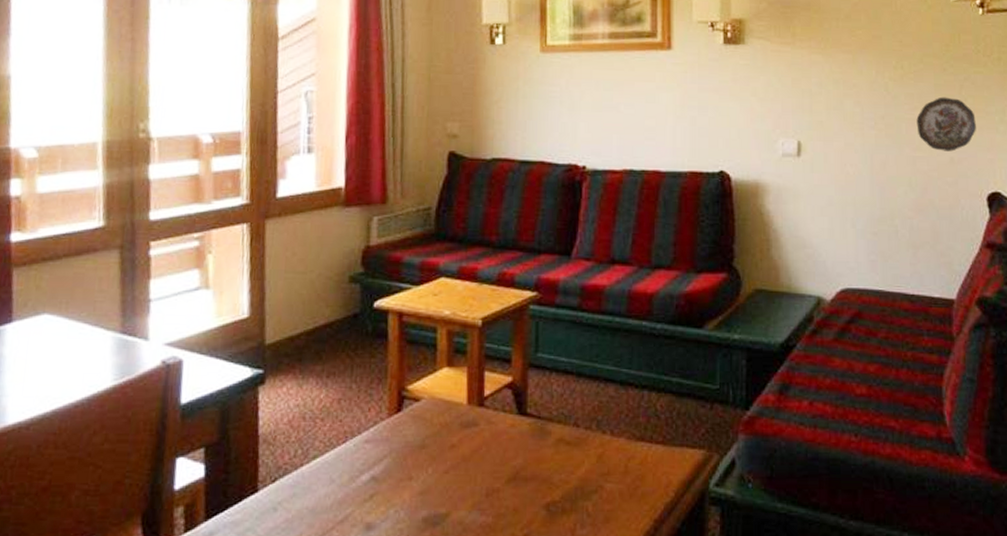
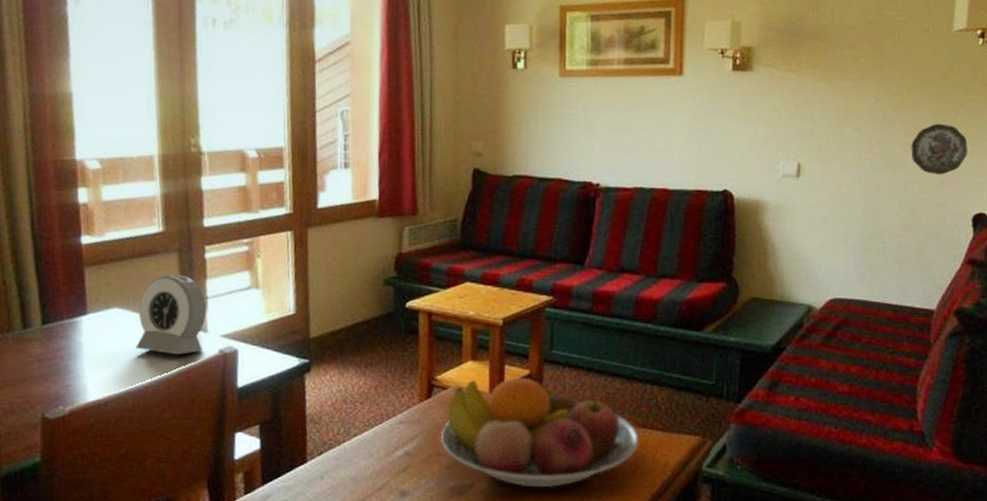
alarm clock: none [65,274,149,367] -> present [135,274,207,354]
fruit bowl: none [411,386,637,516] -> present [440,378,639,488]

